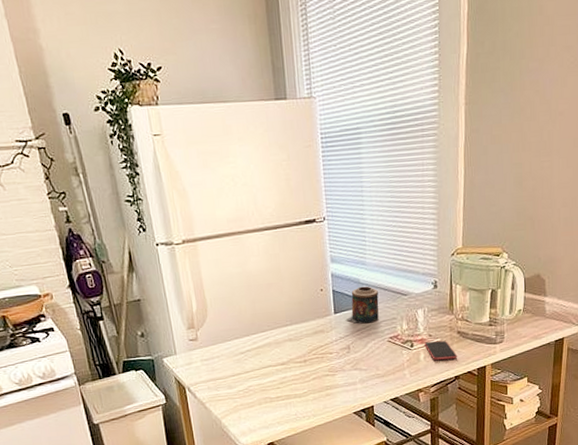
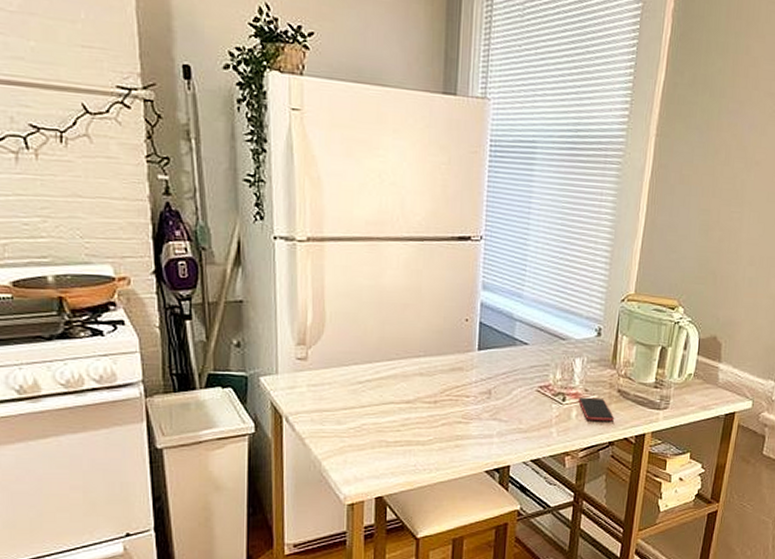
candle: present [345,286,379,324] -> none [490,322,533,367]

